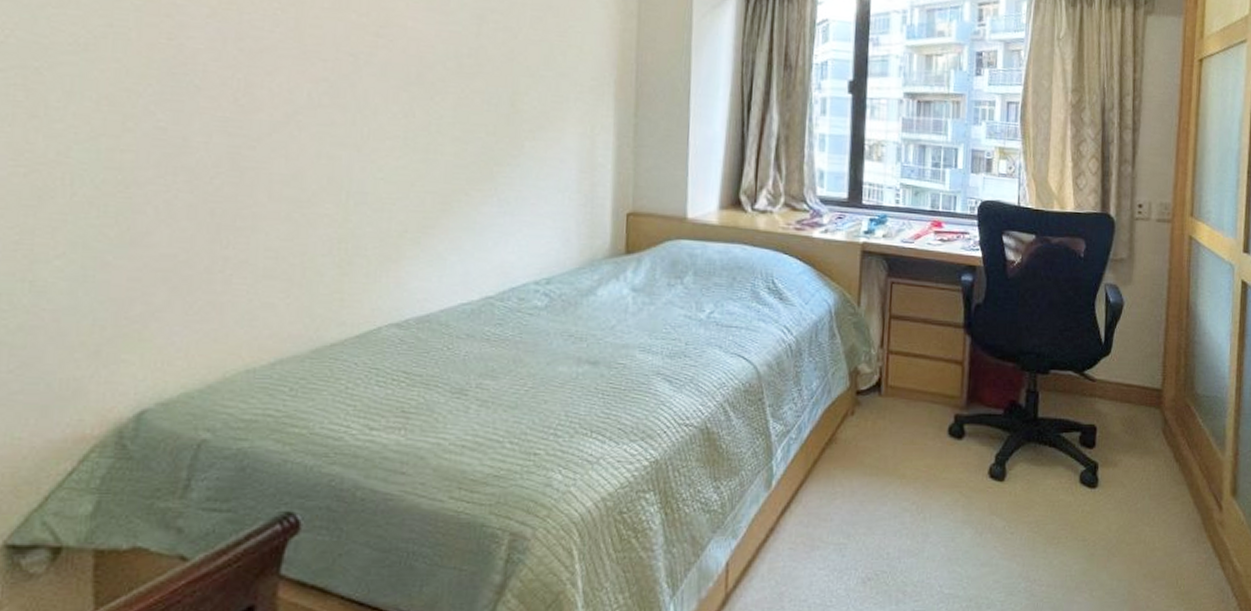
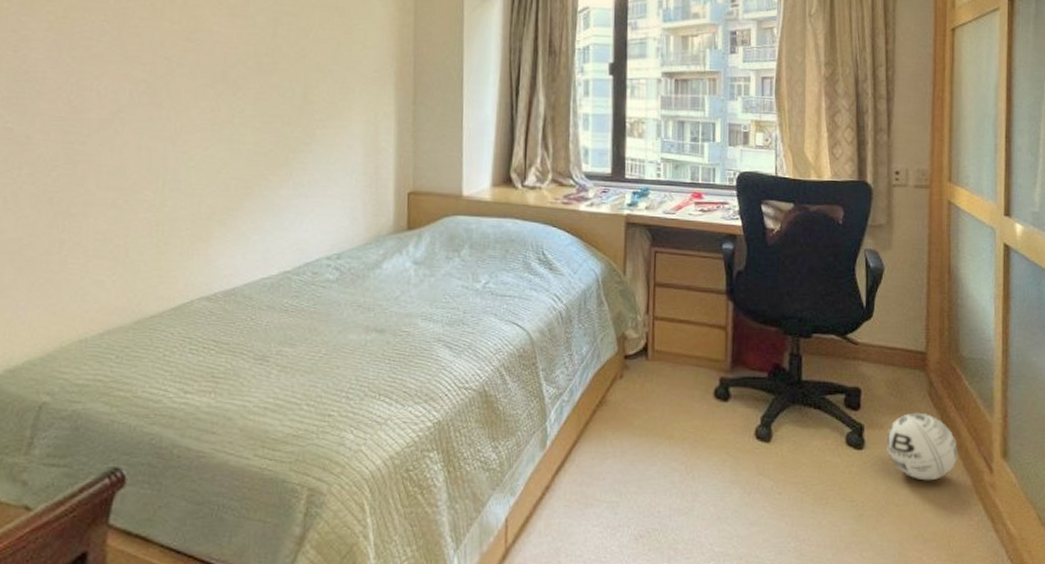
ball: none [1119,450,1190,519] -> present [886,412,958,481]

